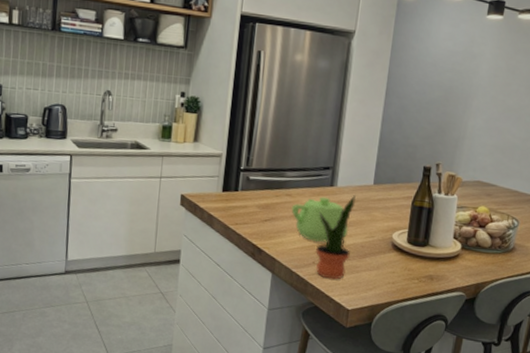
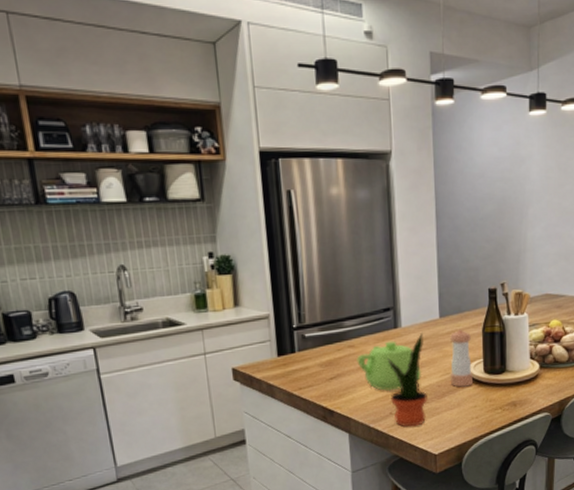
pepper shaker: none [373,198,400,252] -> present [449,329,473,387]

